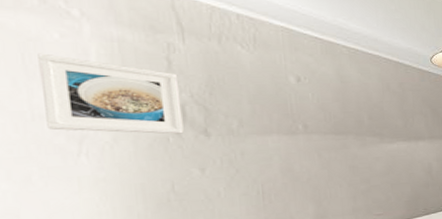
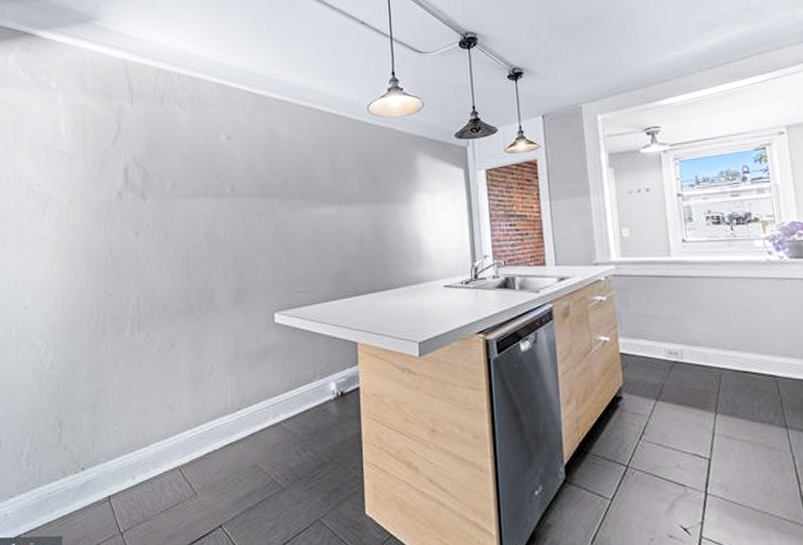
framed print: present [37,53,184,134] -> none [23,123,125,197]

